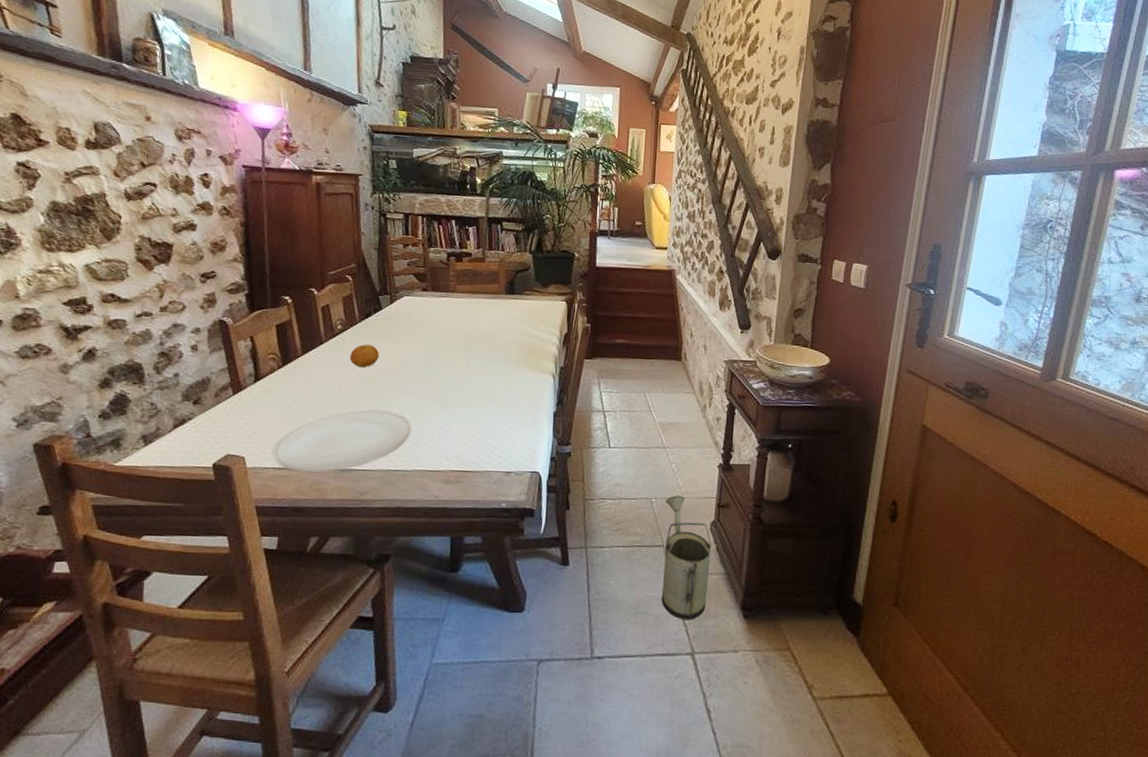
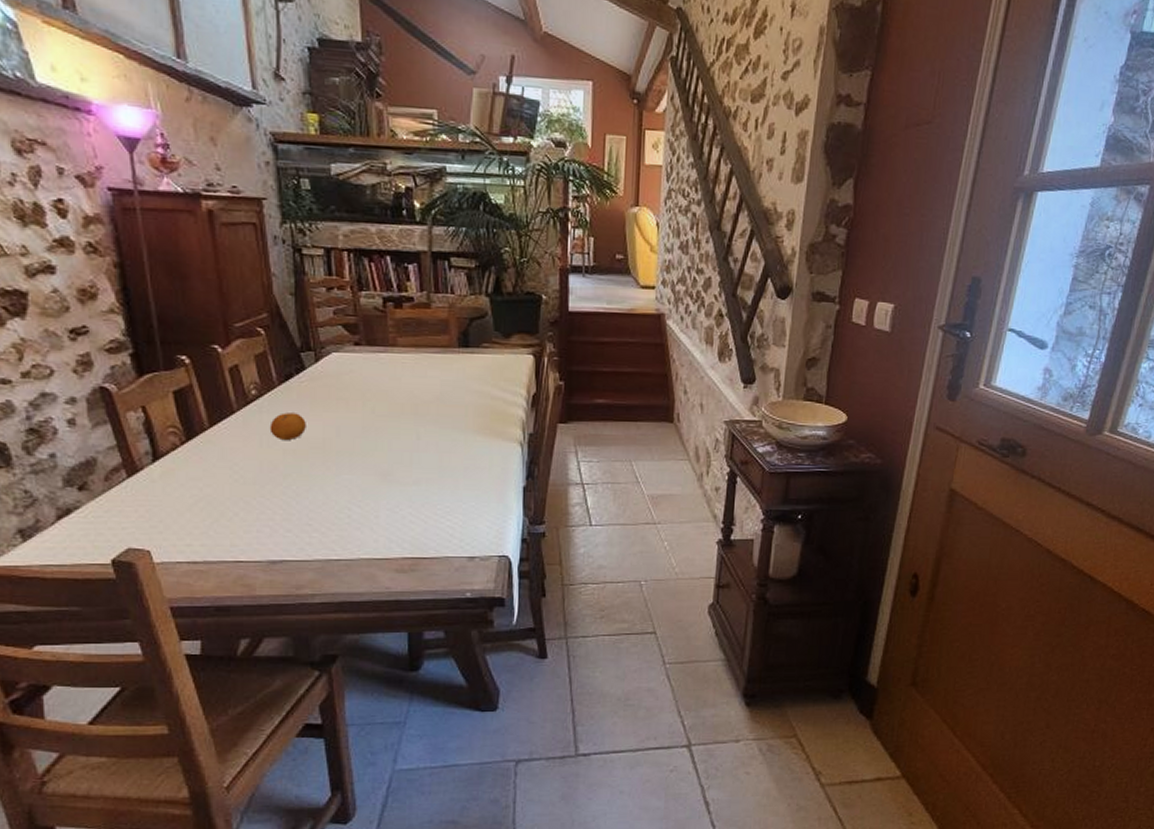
plate: present [272,409,412,473] -> none [185,490,353,566]
watering can: present [661,495,711,621] -> none [653,577,710,711]

